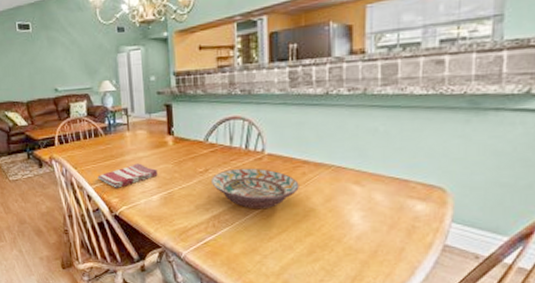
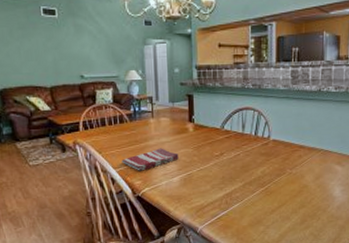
decorative bowl: present [211,168,299,210] -> none [226,152,296,187]

